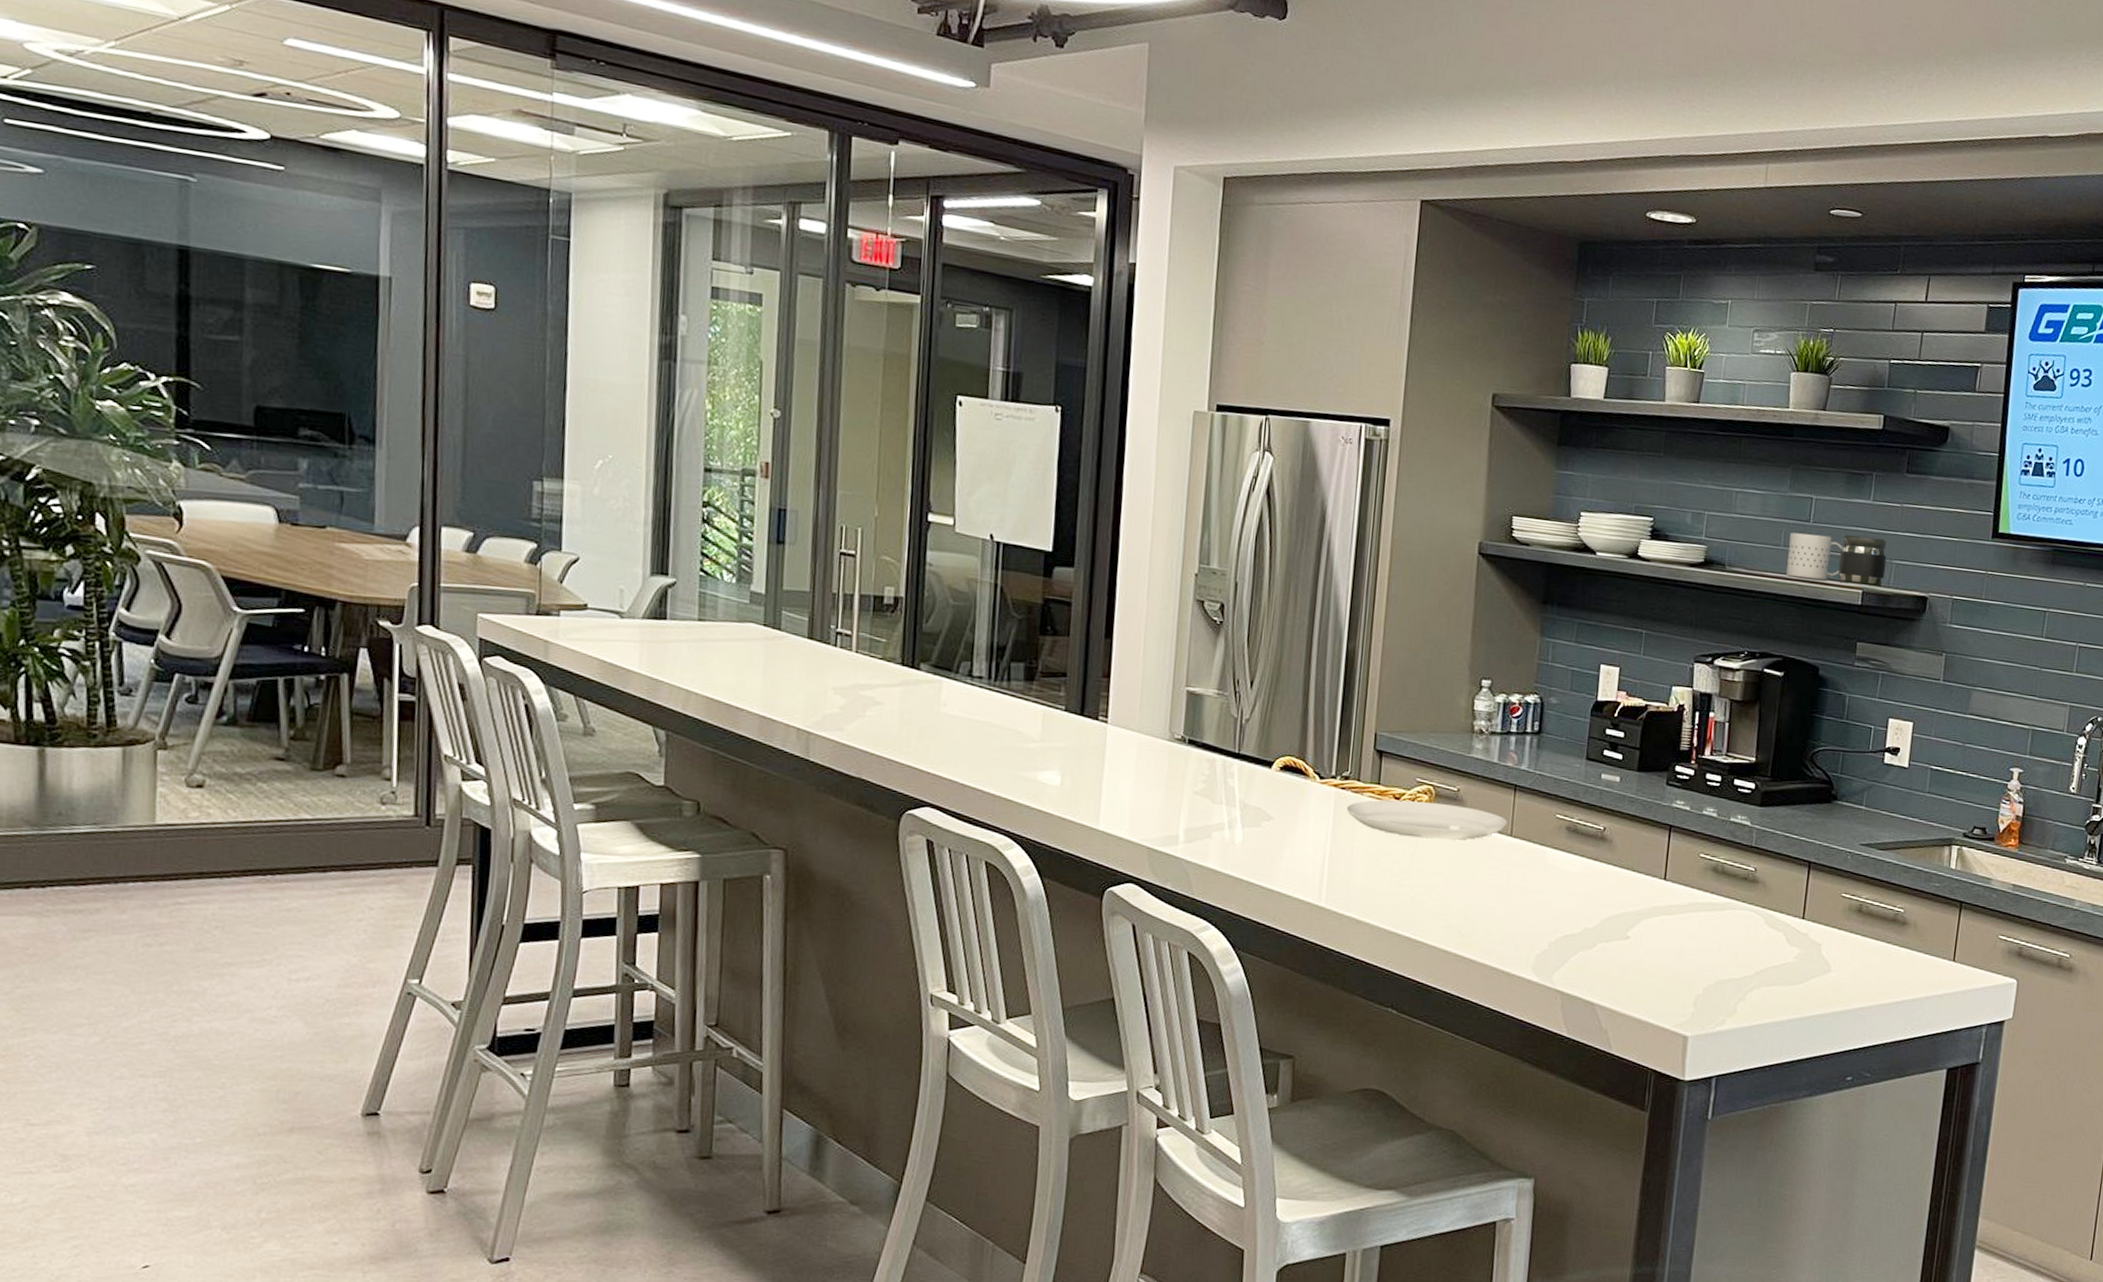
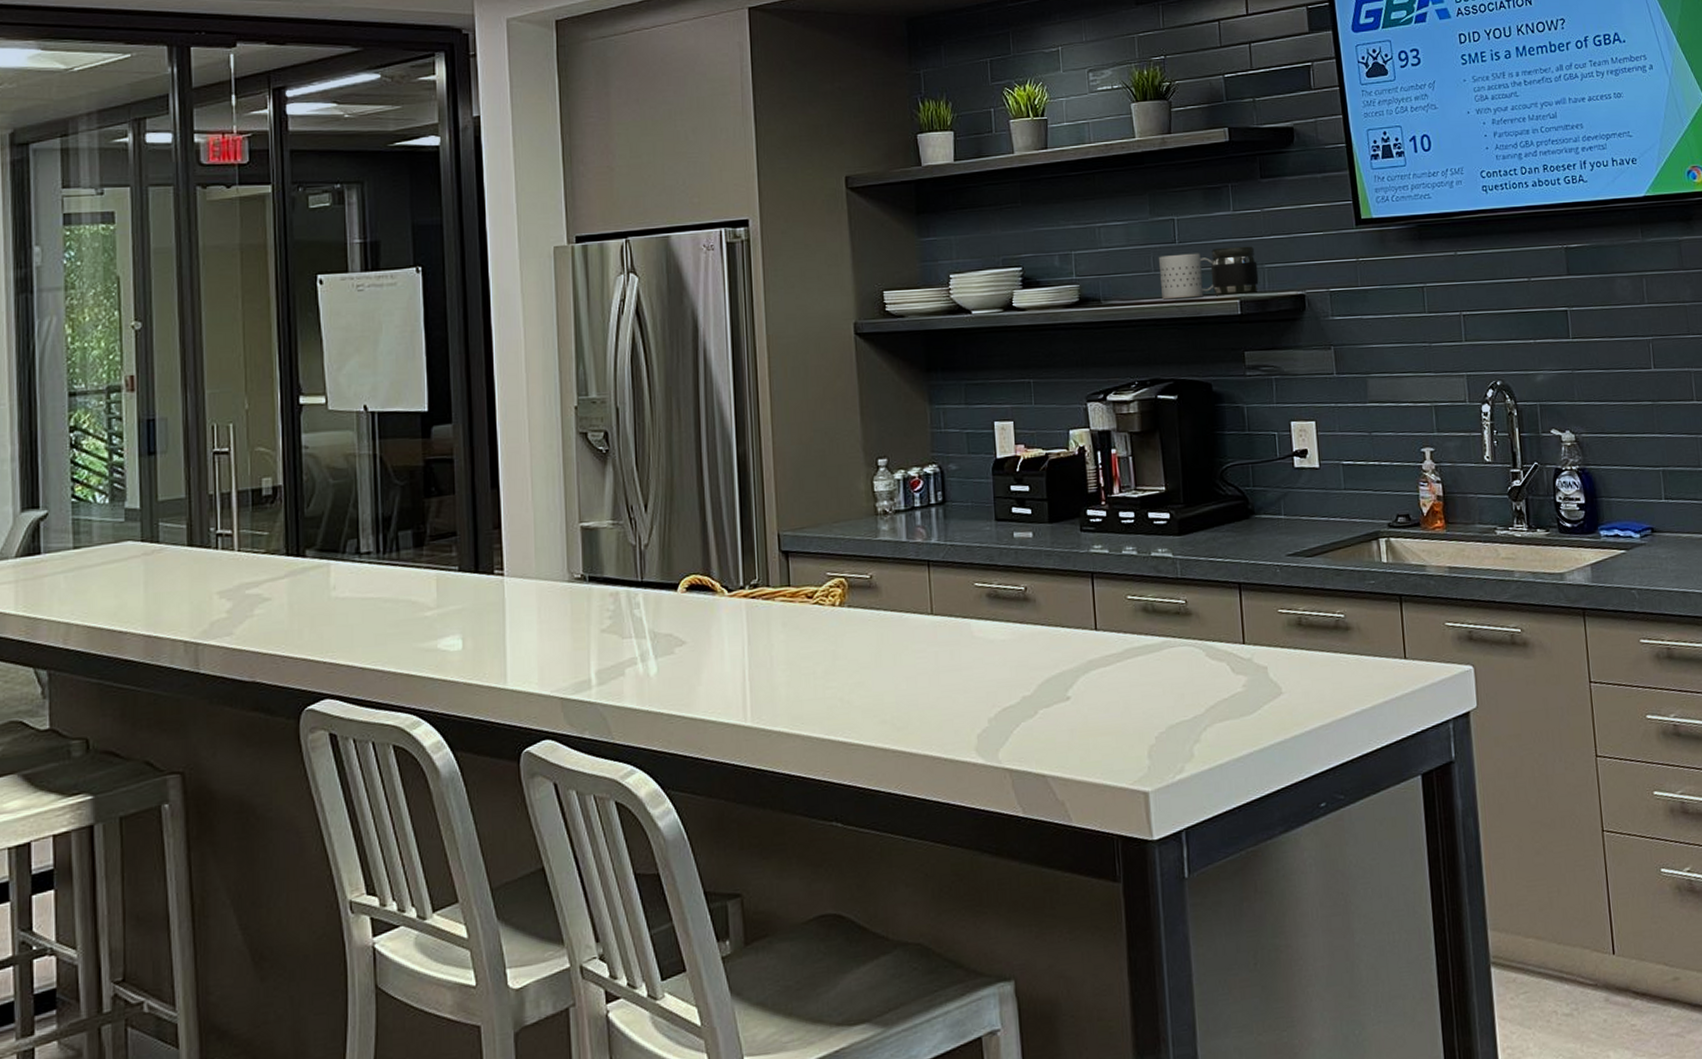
plate: present [1346,799,1508,840] -> none [759,592,927,636]

